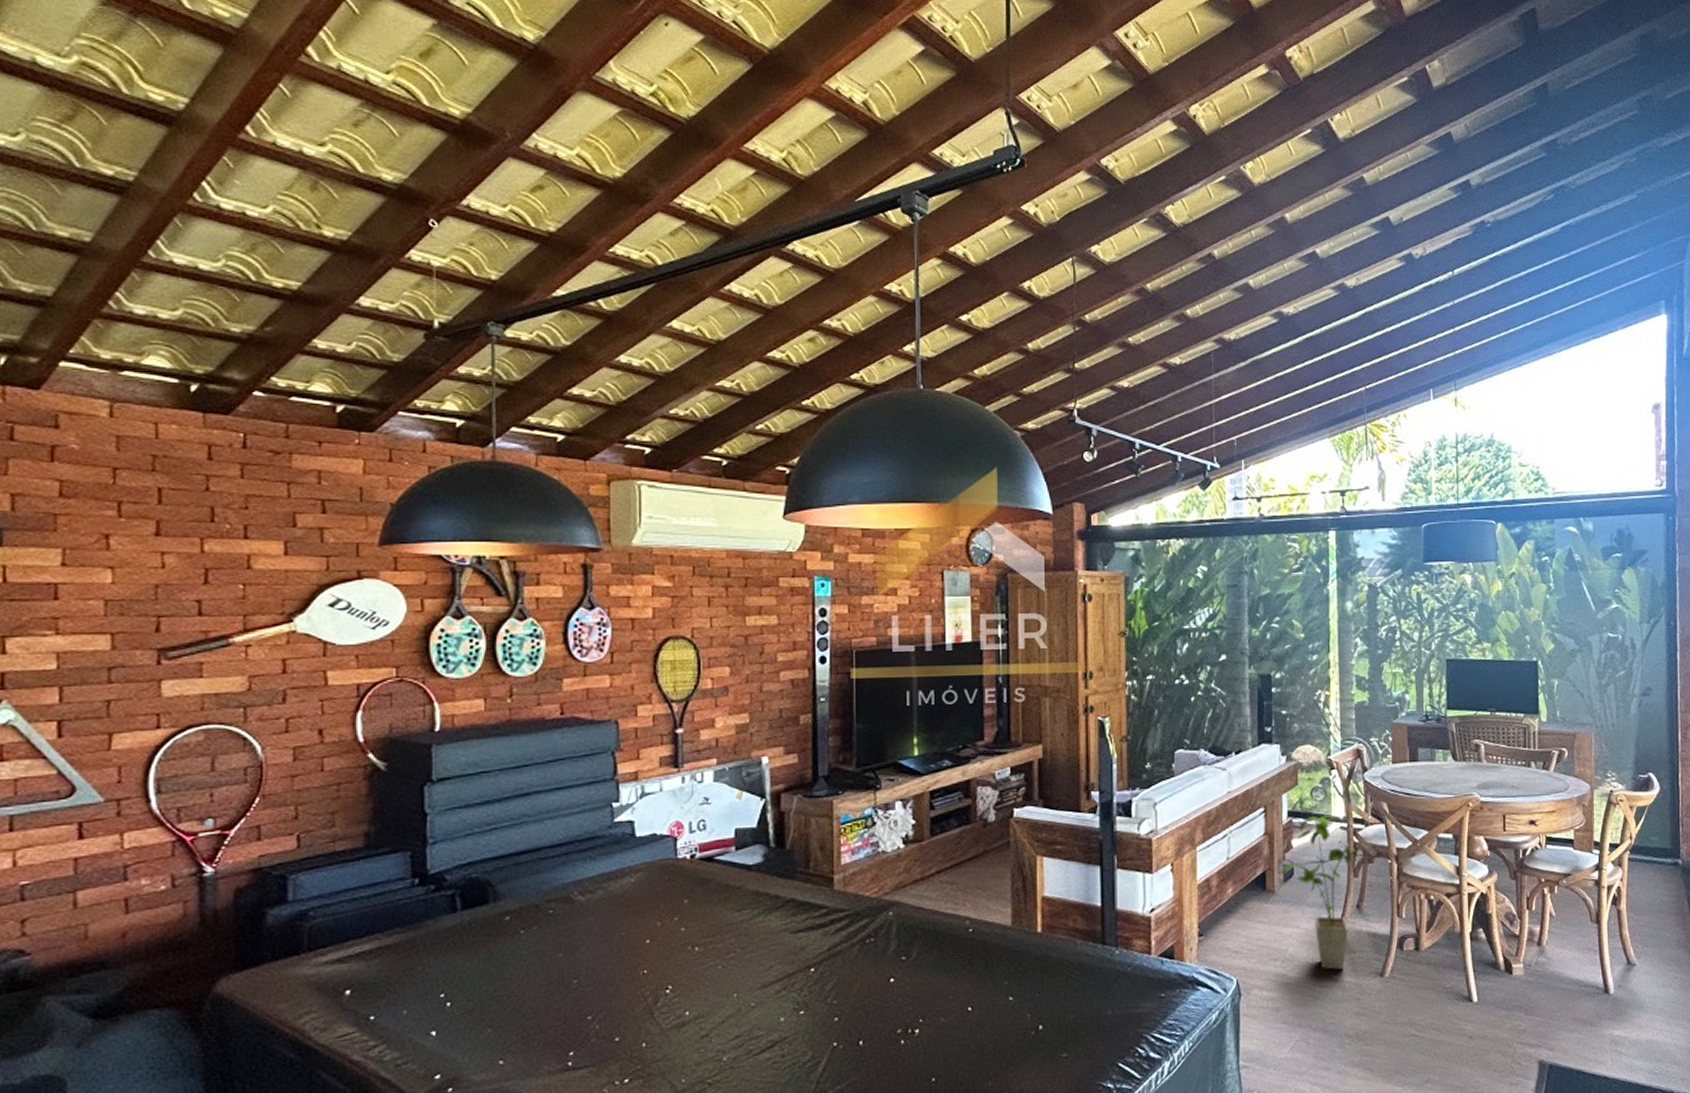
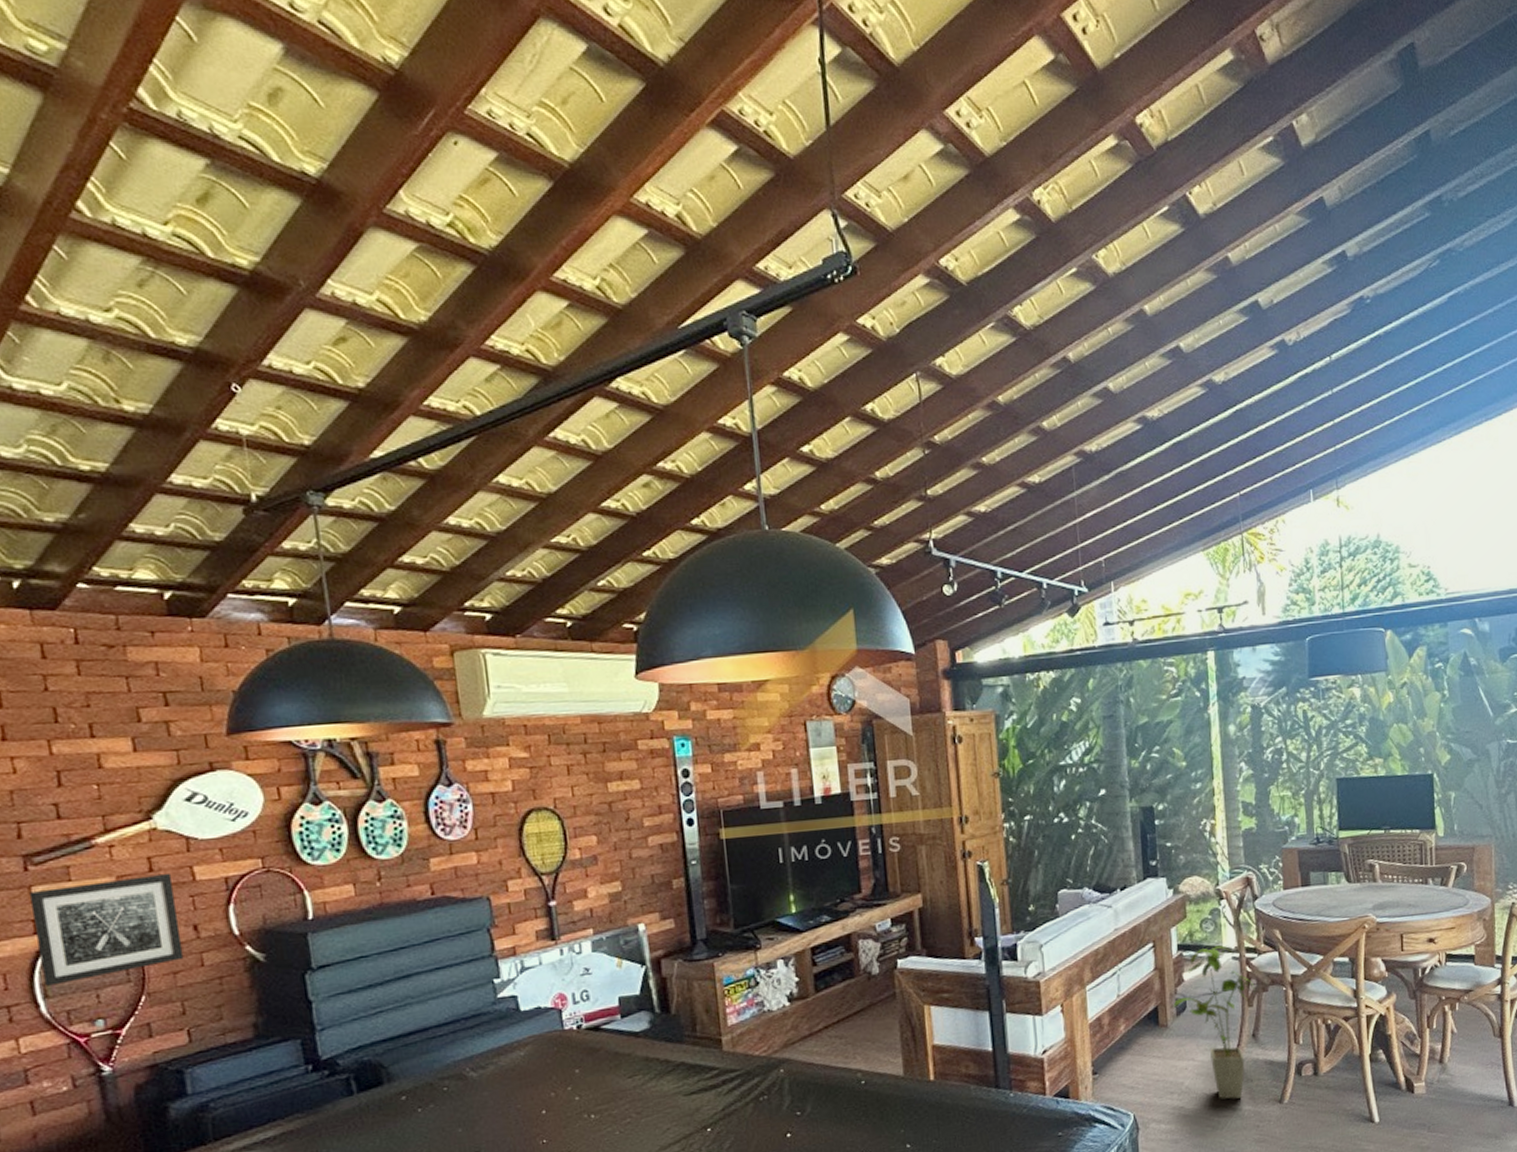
wall art: none [157,676,305,782] -> present [28,873,184,986]

